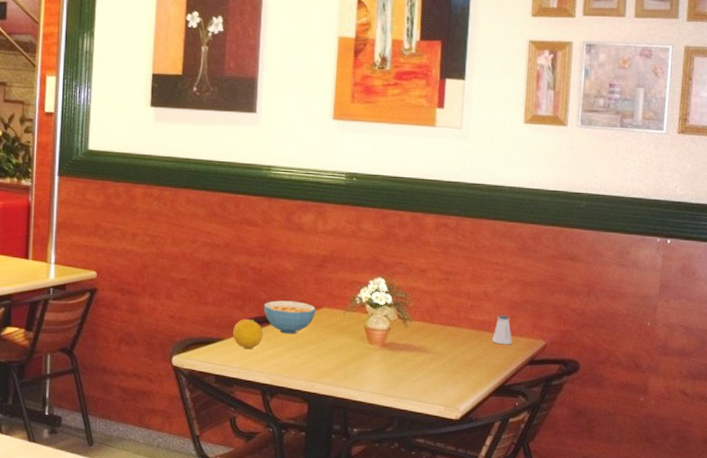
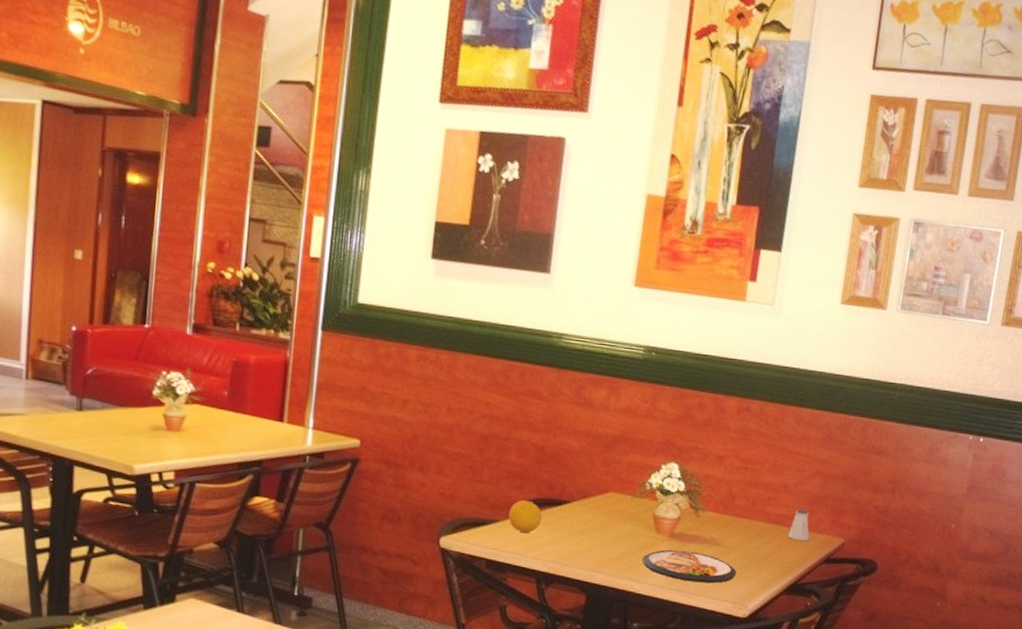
cereal bowl: present [263,300,315,334] -> none [544,481,601,519]
dish: none [357,358,446,389] -> present [642,549,737,584]

